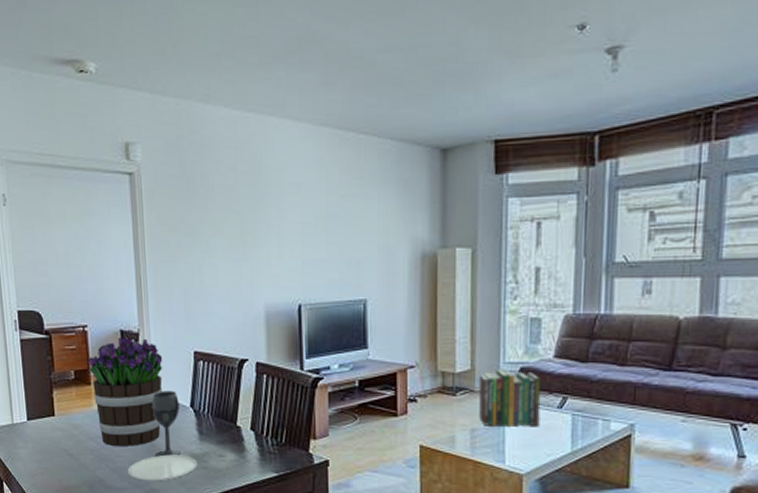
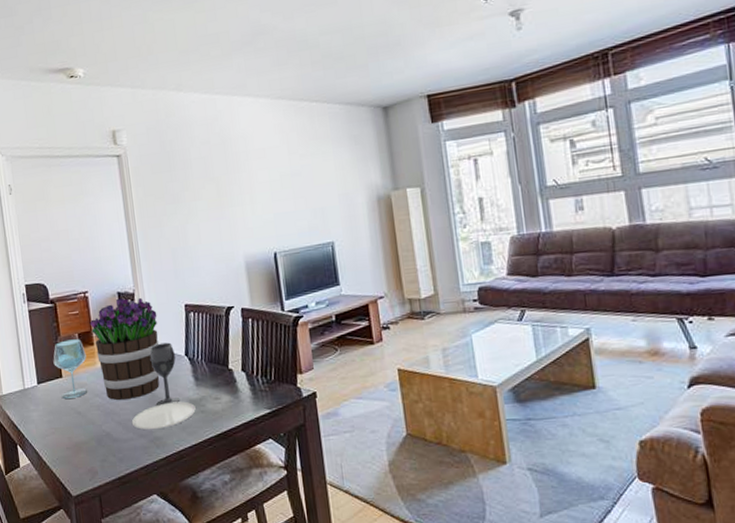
wine glass: none [45,376,82,440] -> present [53,339,87,400]
books: present [479,369,542,427] -> none [443,290,504,345]

